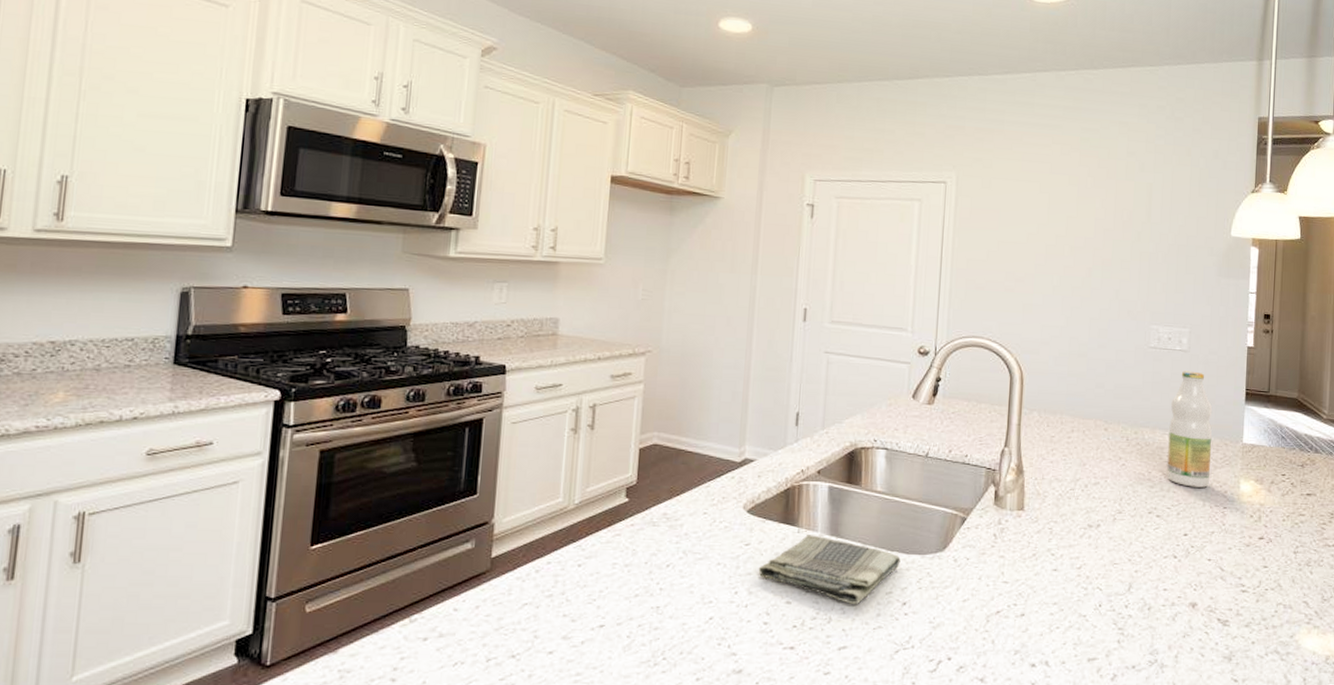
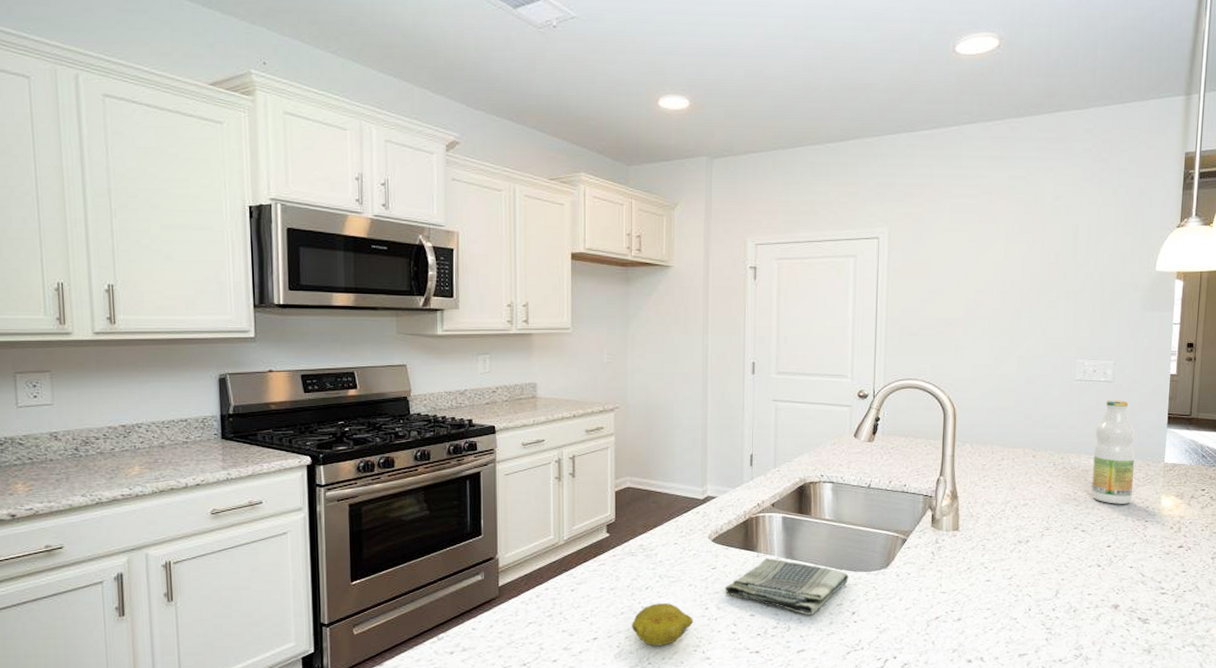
fruit: none [646,585,719,637] -> present [632,603,693,646]

